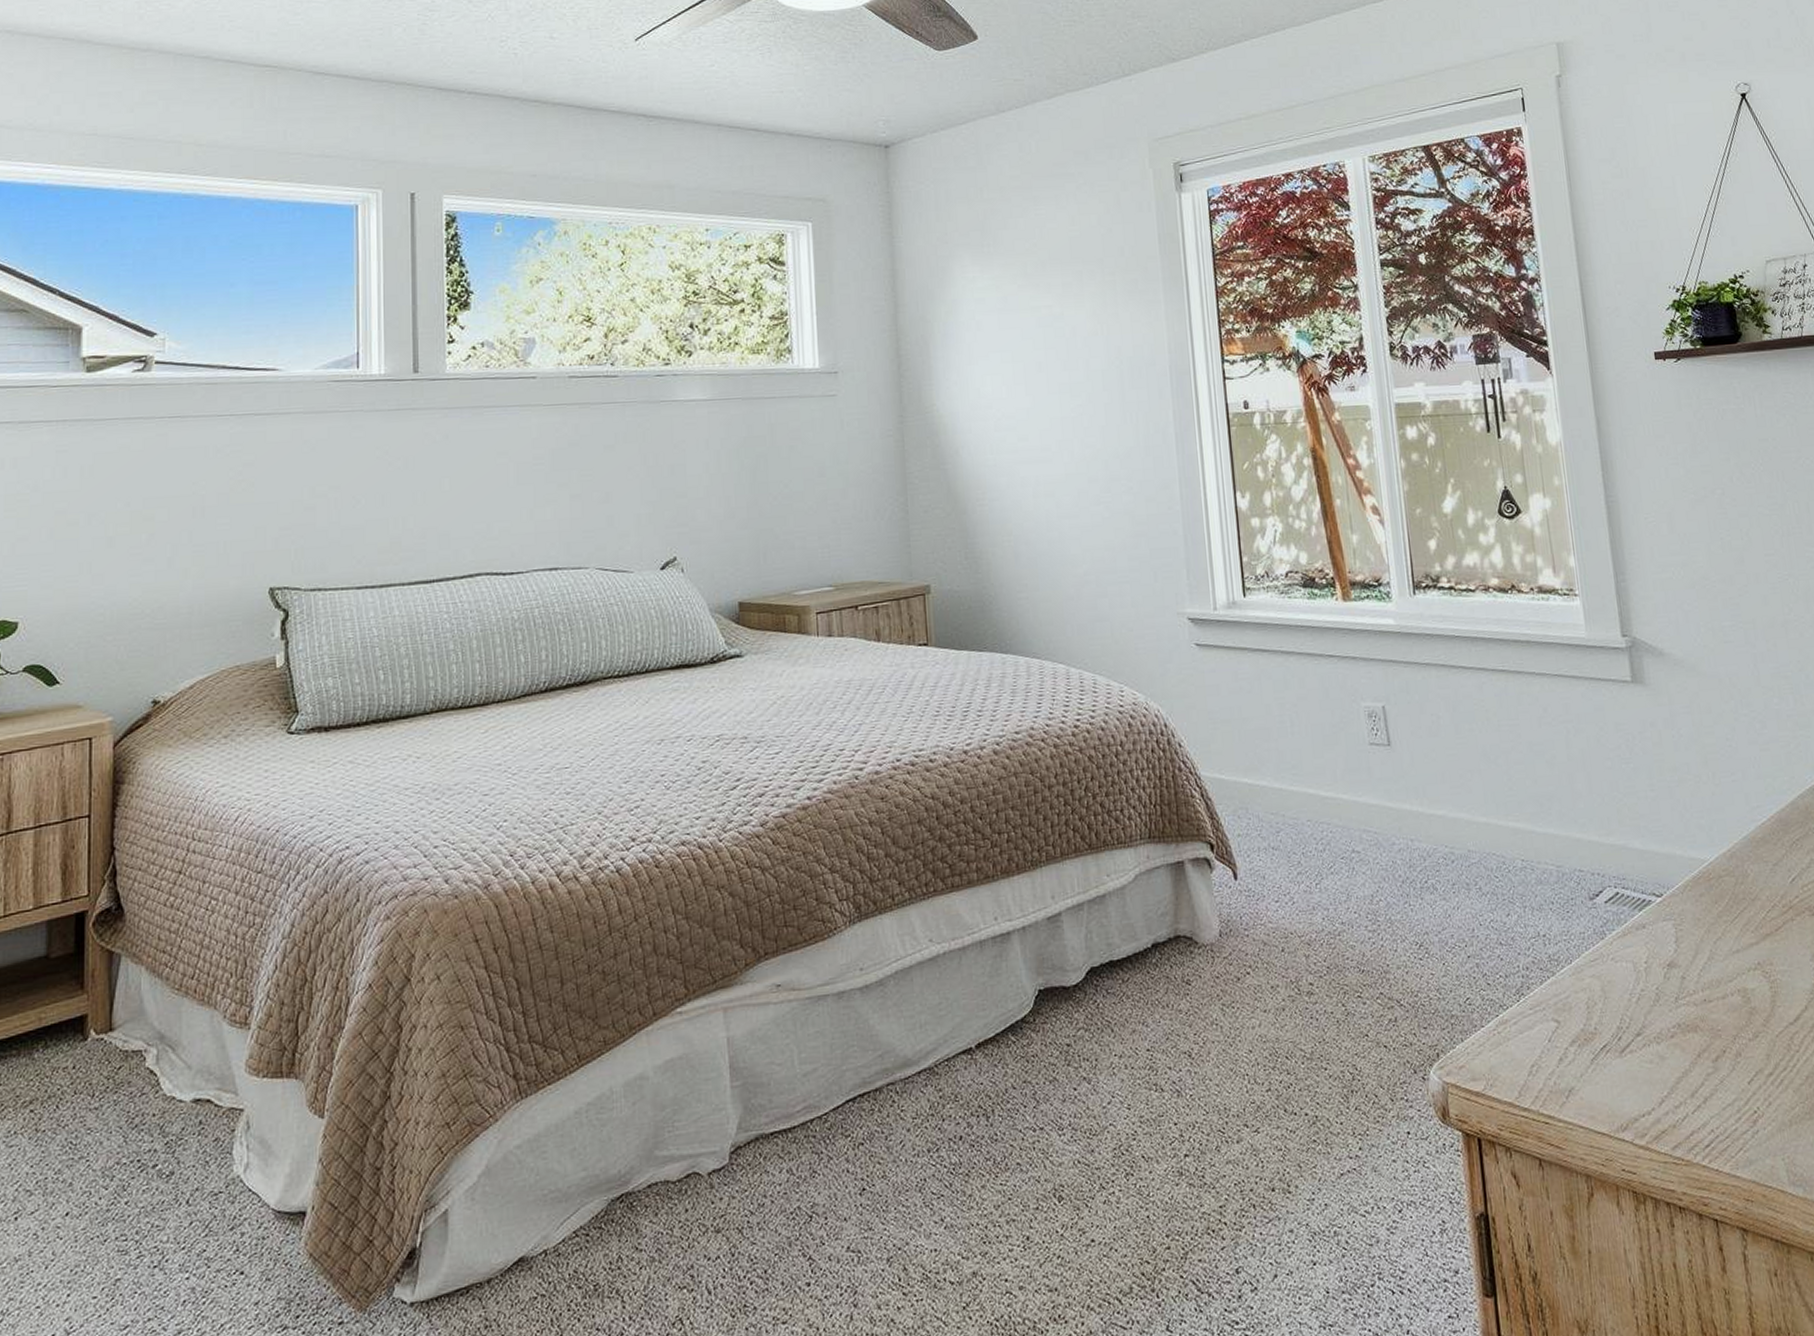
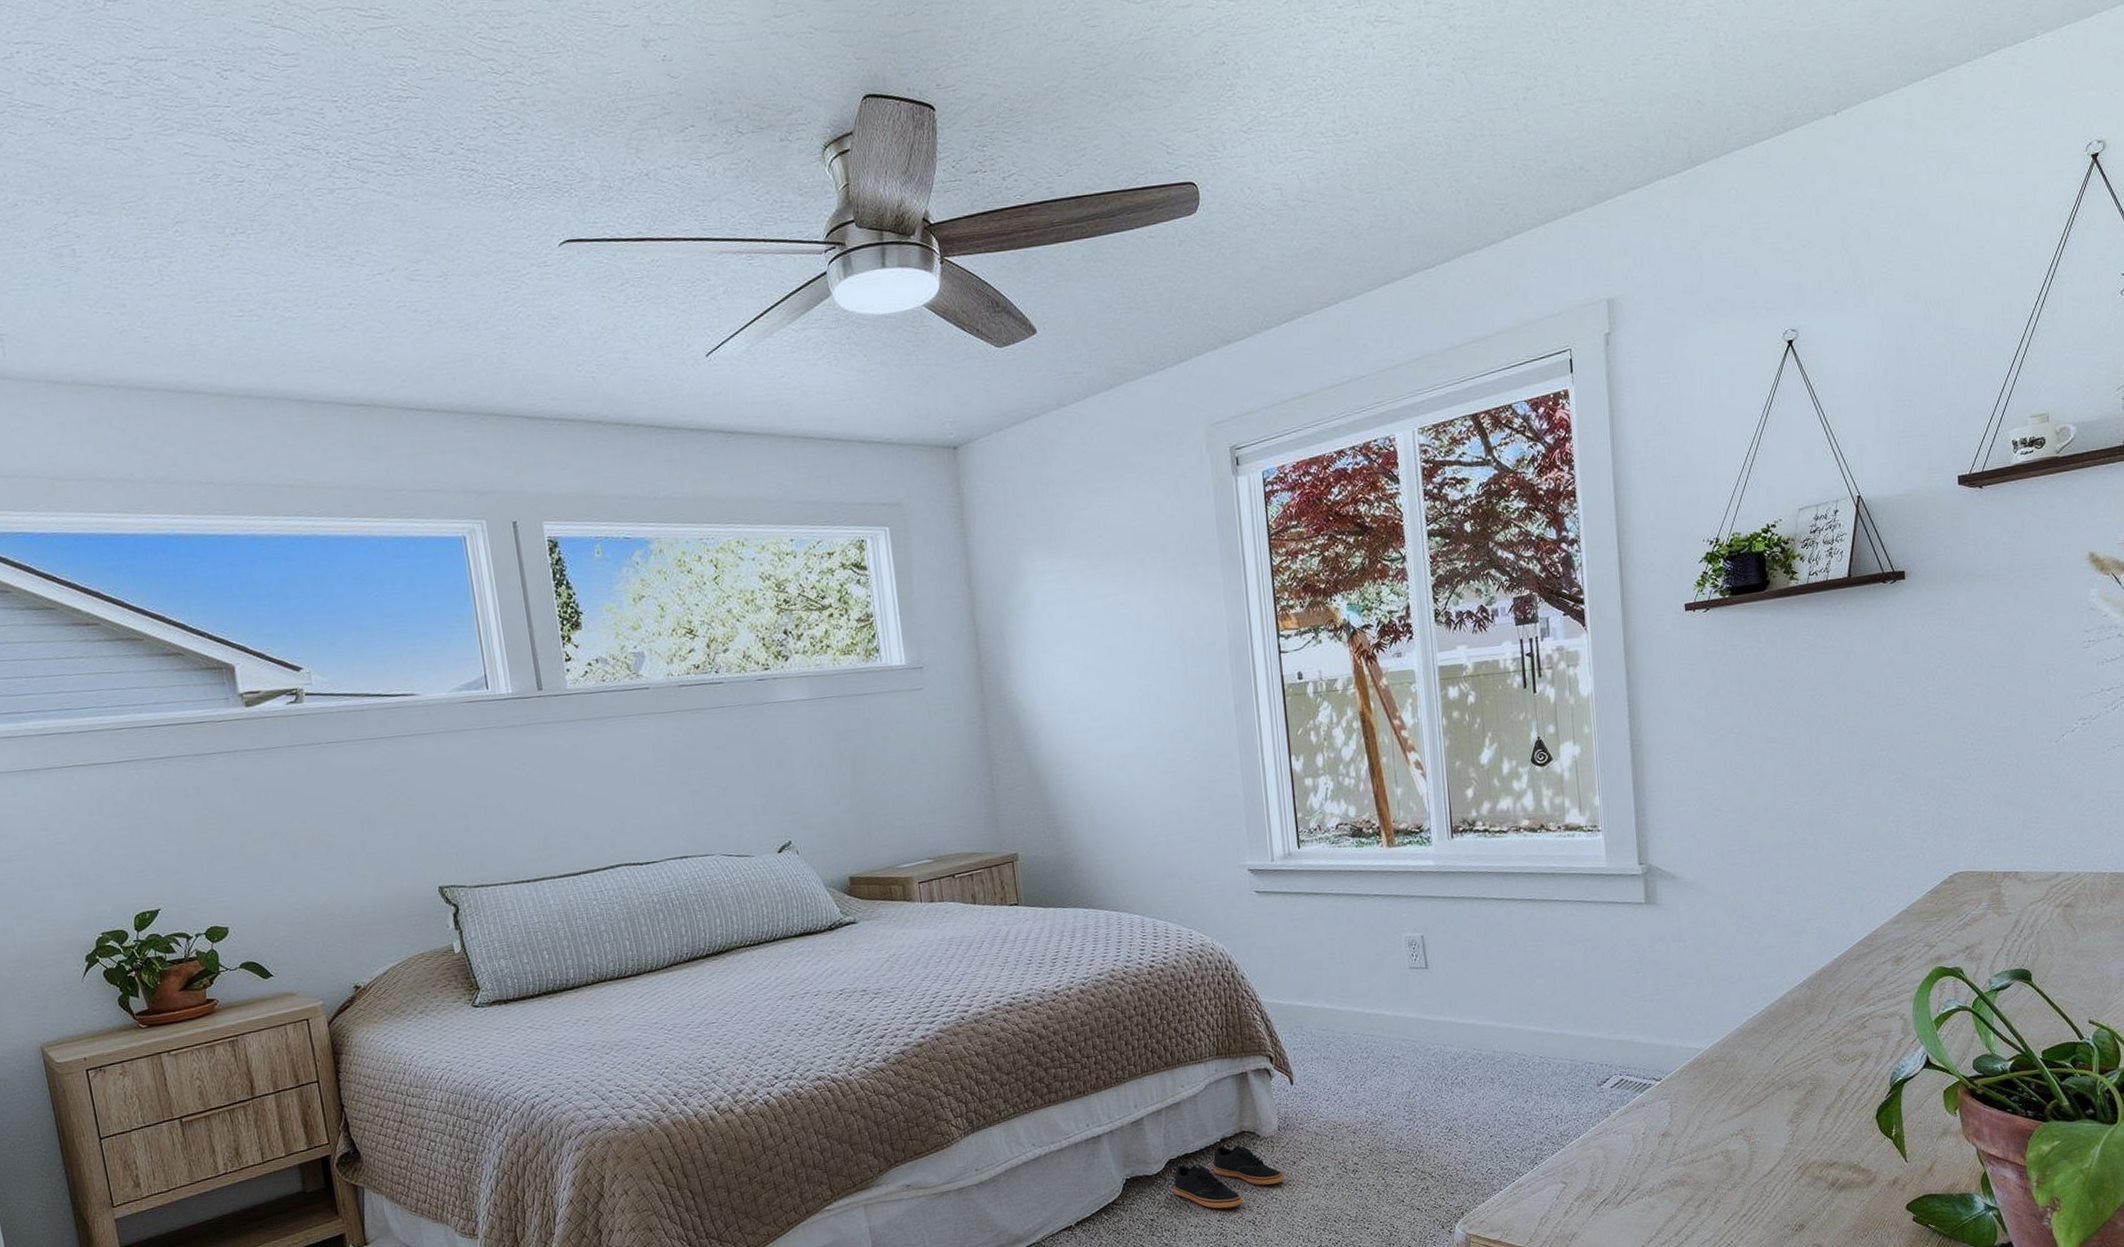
shoes: none [1094,951,1226,1035] -> present [1173,1143,1284,1209]

